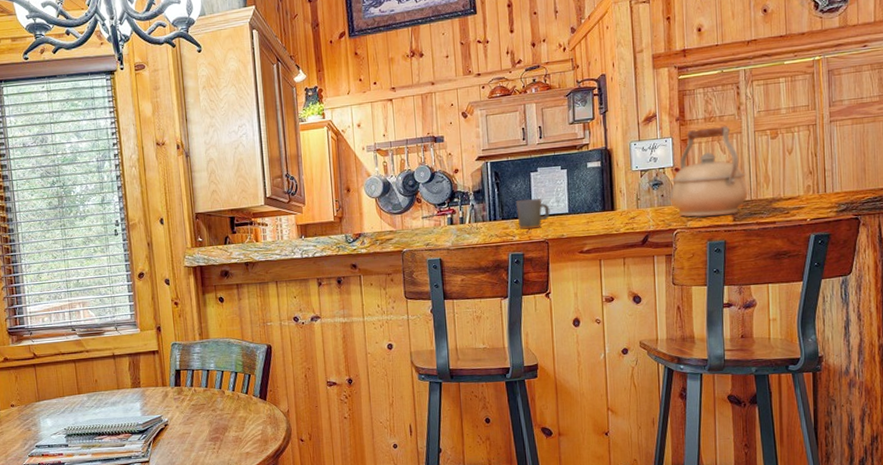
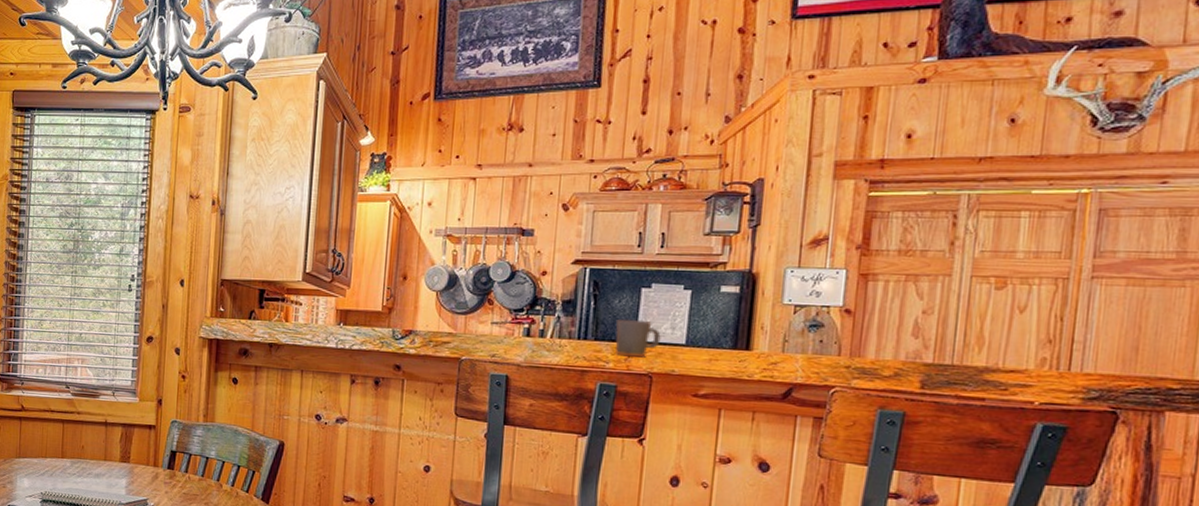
kettle: present [669,126,748,218] -> none [831,263,950,380]

